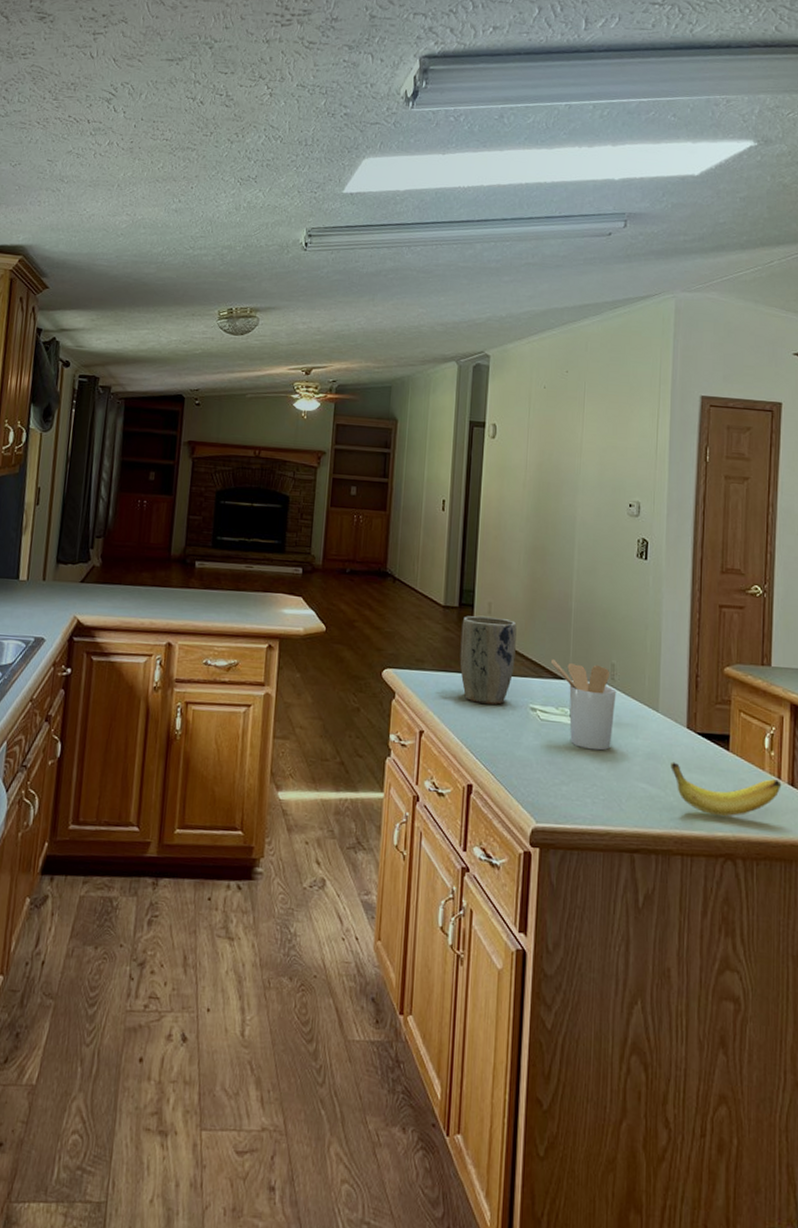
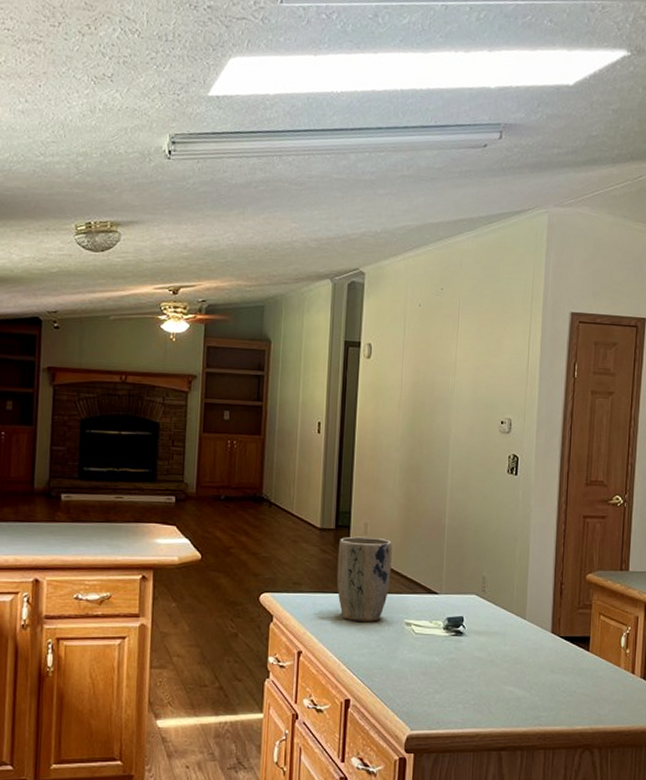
utensil holder: present [551,659,617,751] -> none [425,575,487,659]
banana: present [670,762,782,817] -> none [536,665,635,712]

